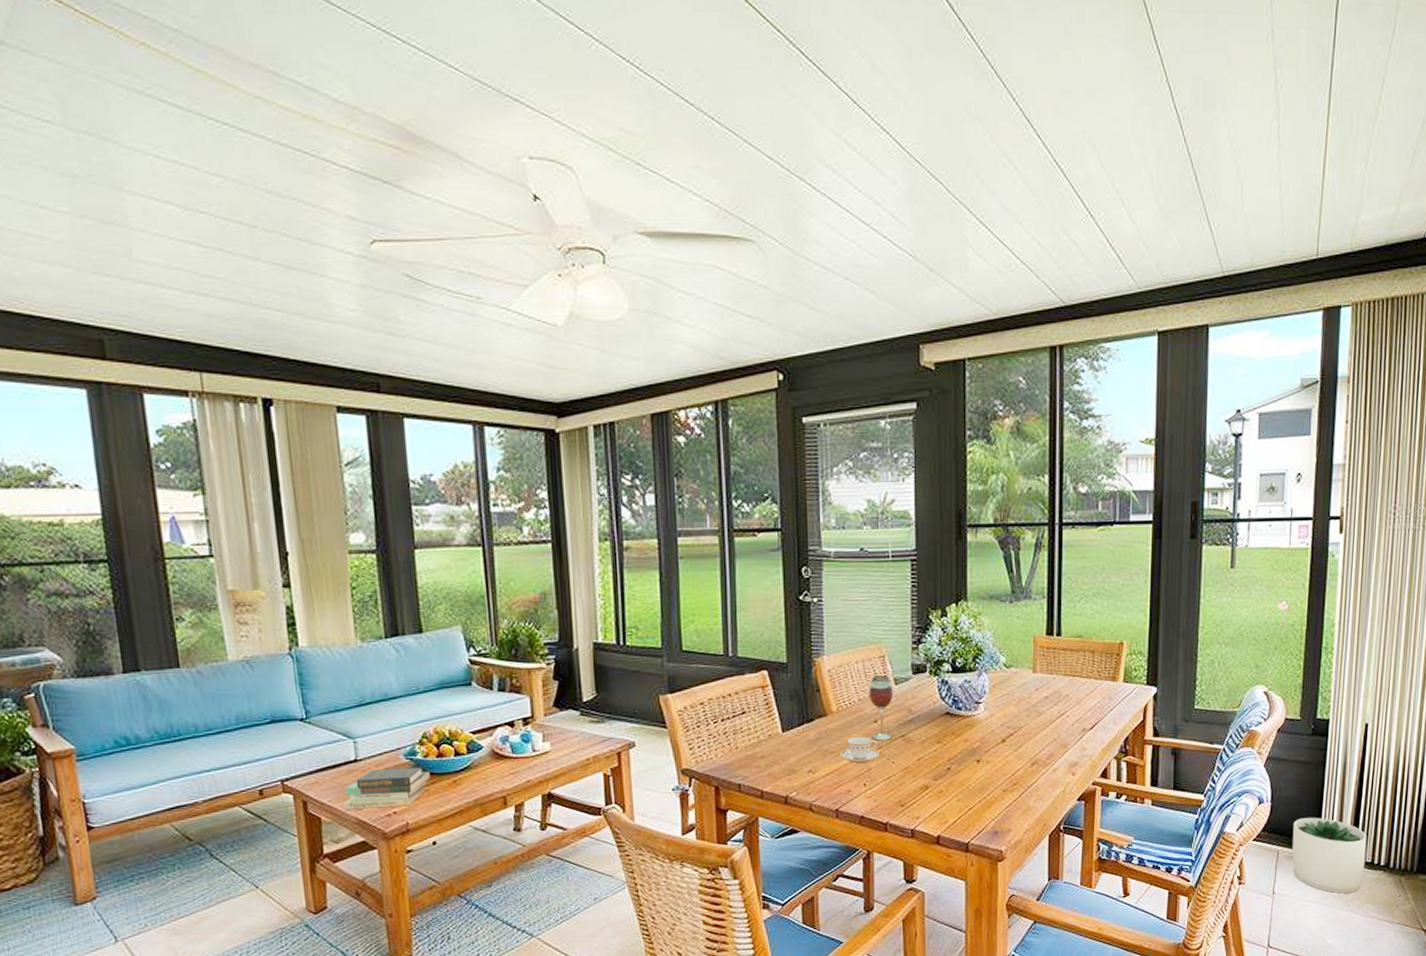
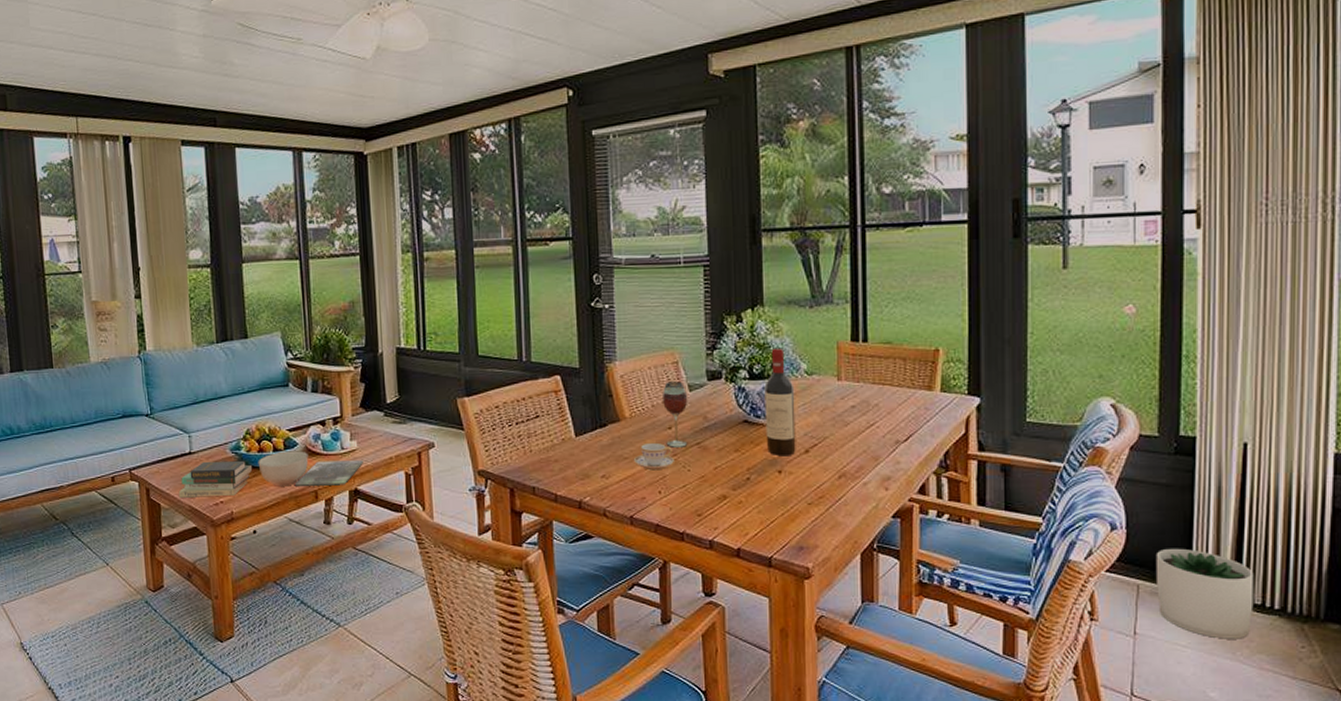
bowl: none [437,754,496,794] -> present [258,451,309,487]
magazine: none [479,762,557,792] -> present [294,460,363,486]
wine bottle: none [966,641,994,747] -> present [764,348,796,457]

